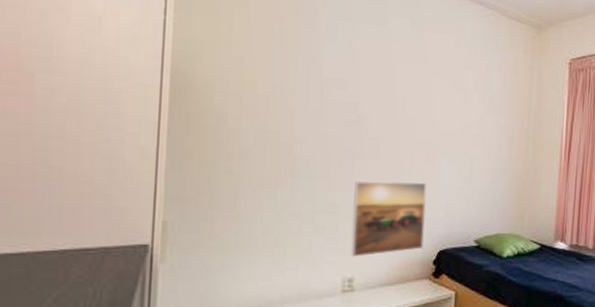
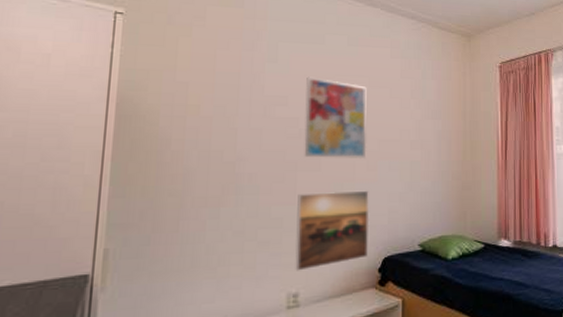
wall art: none [362,60,429,151] -> present [304,77,367,159]

